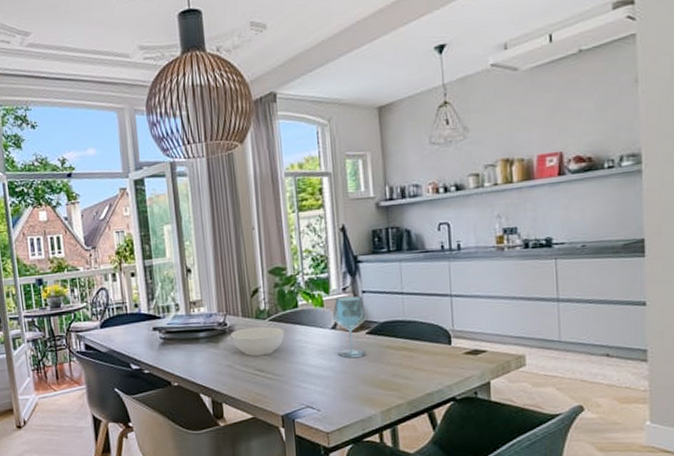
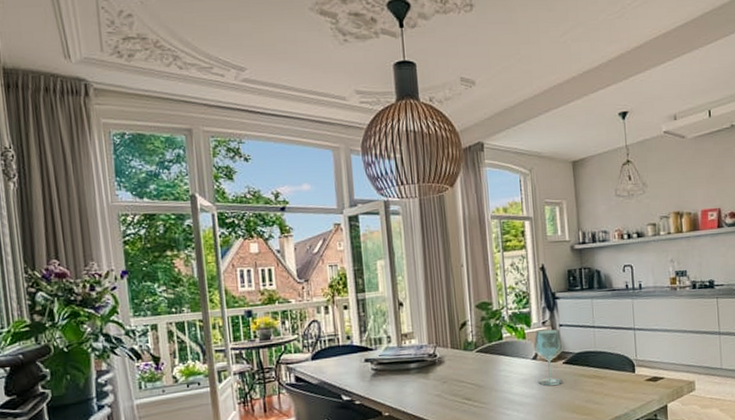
bowl: present [230,326,285,356] -> none [439,357,490,386]

